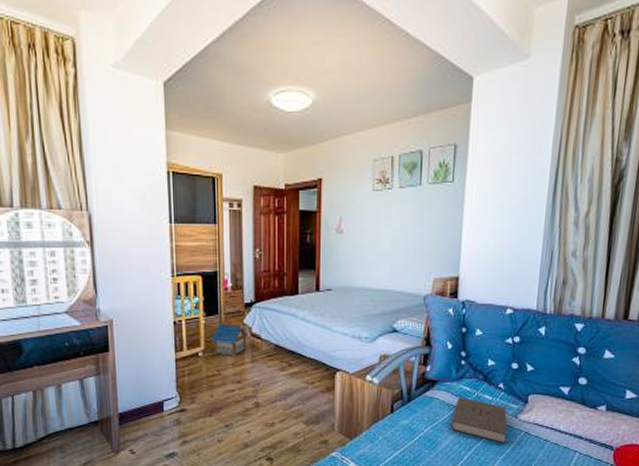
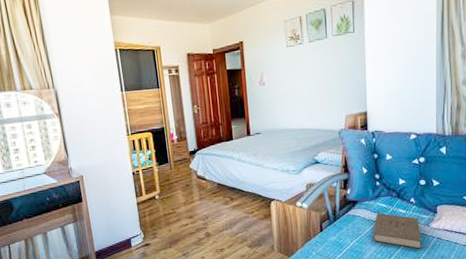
toy house: present [211,322,248,357] -> none [164,169,195,197]

